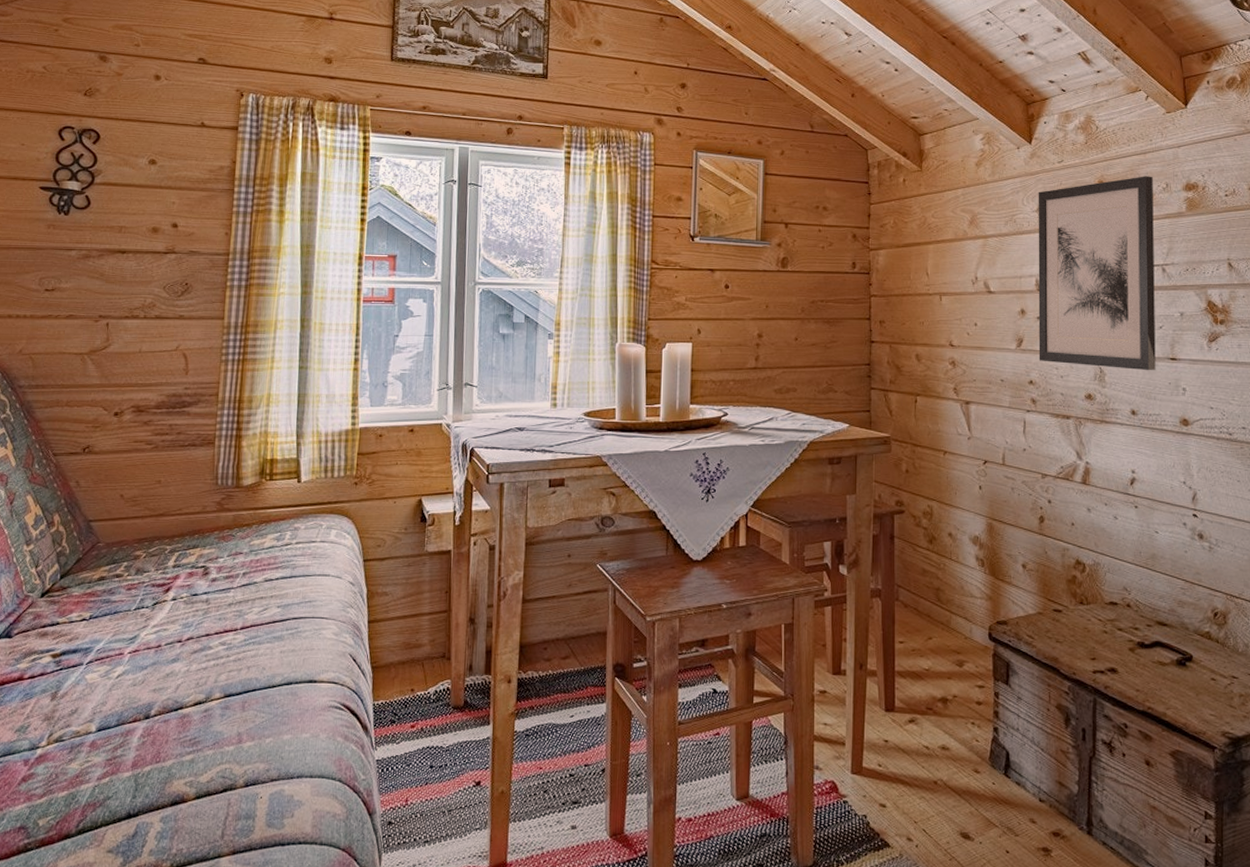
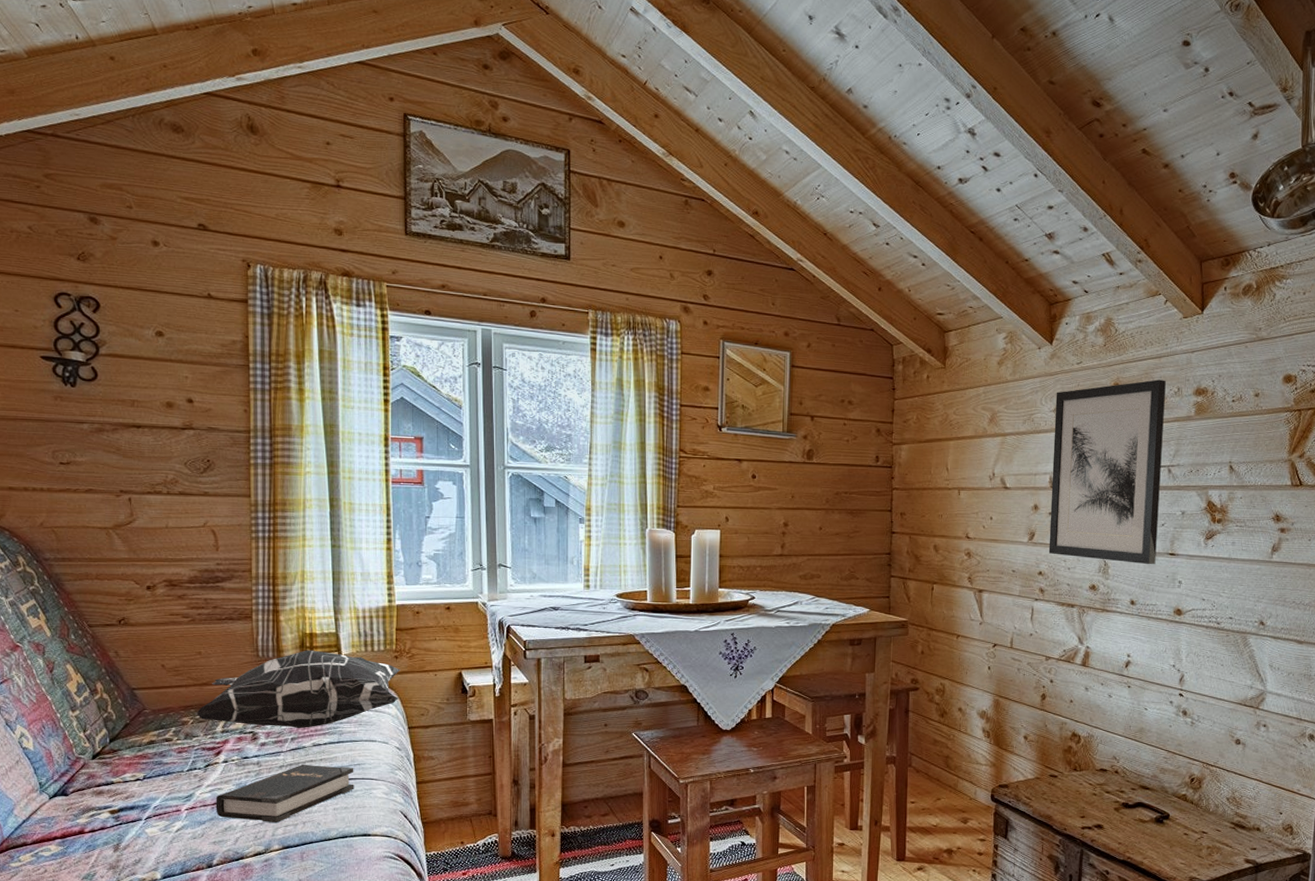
decorative pillow: none [148,477,359,562] -> present [195,650,401,728]
hardback book: none [159,602,305,667] -> present [215,765,354,822]

